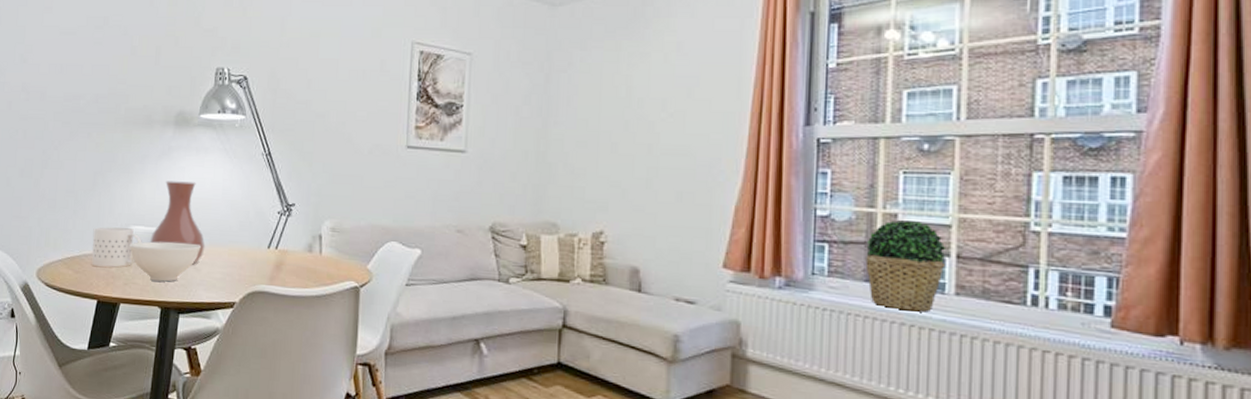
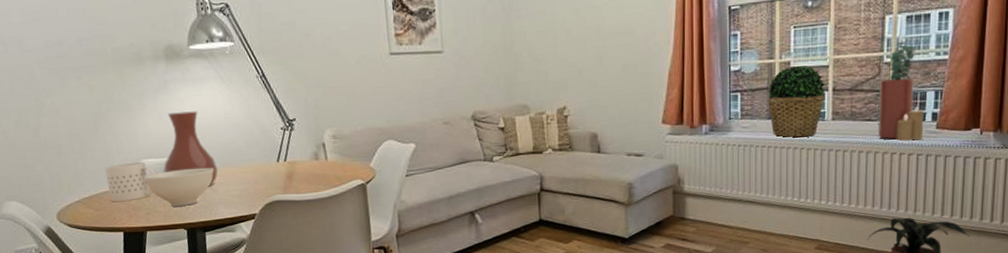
vase: none [1023,200,1077,333] -> present [879,36,915,140]
candle: none [1050,293,1092,340] -> present [896,106,925,142]

